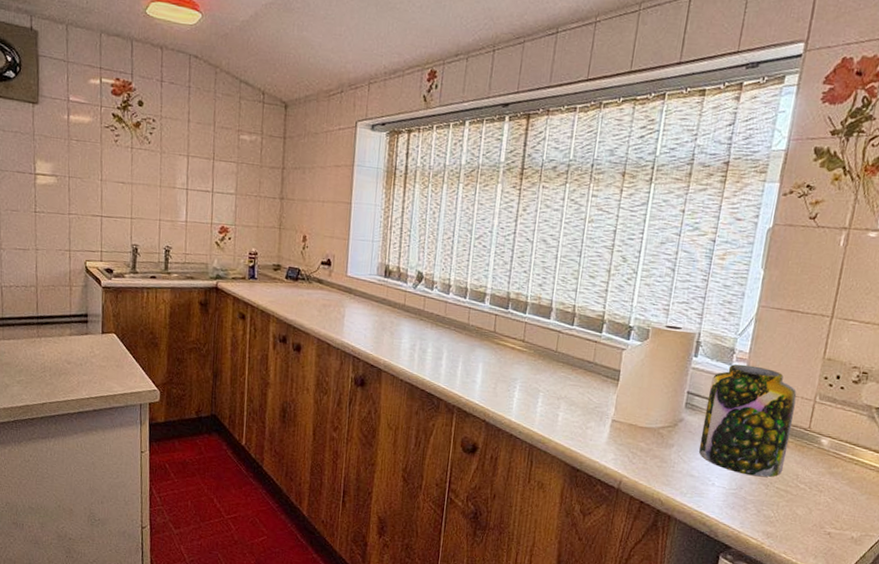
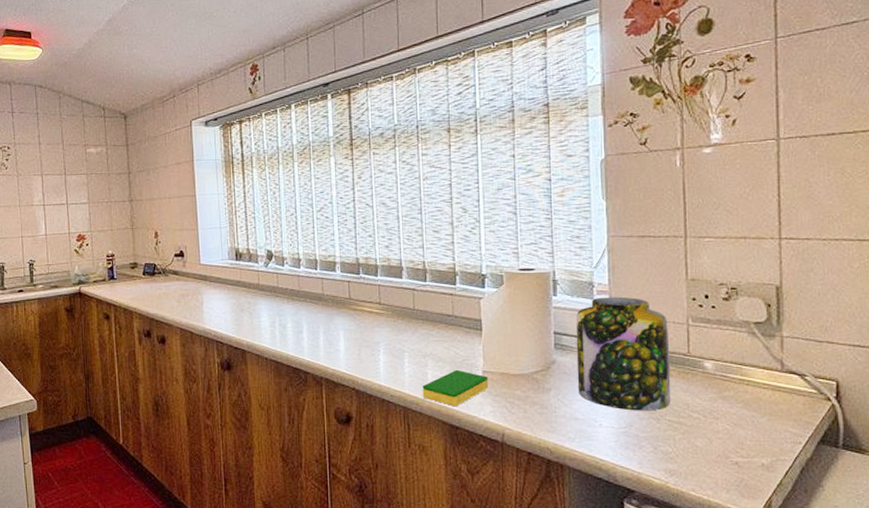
dish sponge: none [549,415,617,450] -> present [422,369,489,407]

